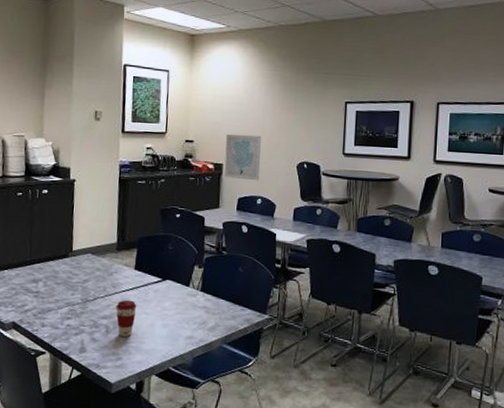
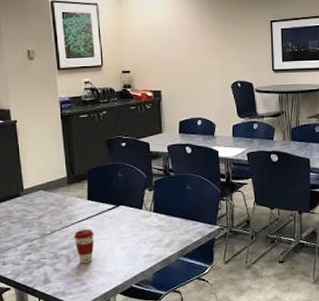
wall art: present [224,134,261,181] -> none [162,60,198,104]

